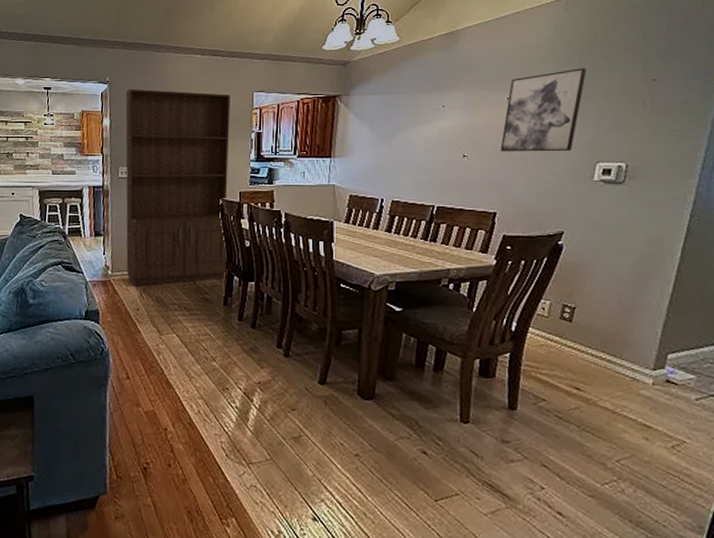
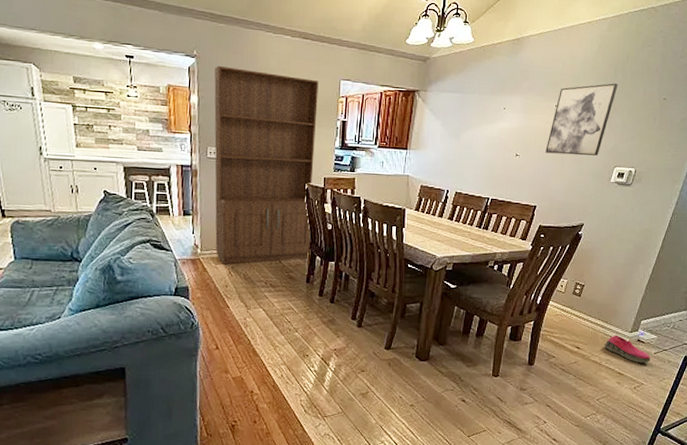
shoe: none [616,372,692,413] -> present [604,335,651,363]

